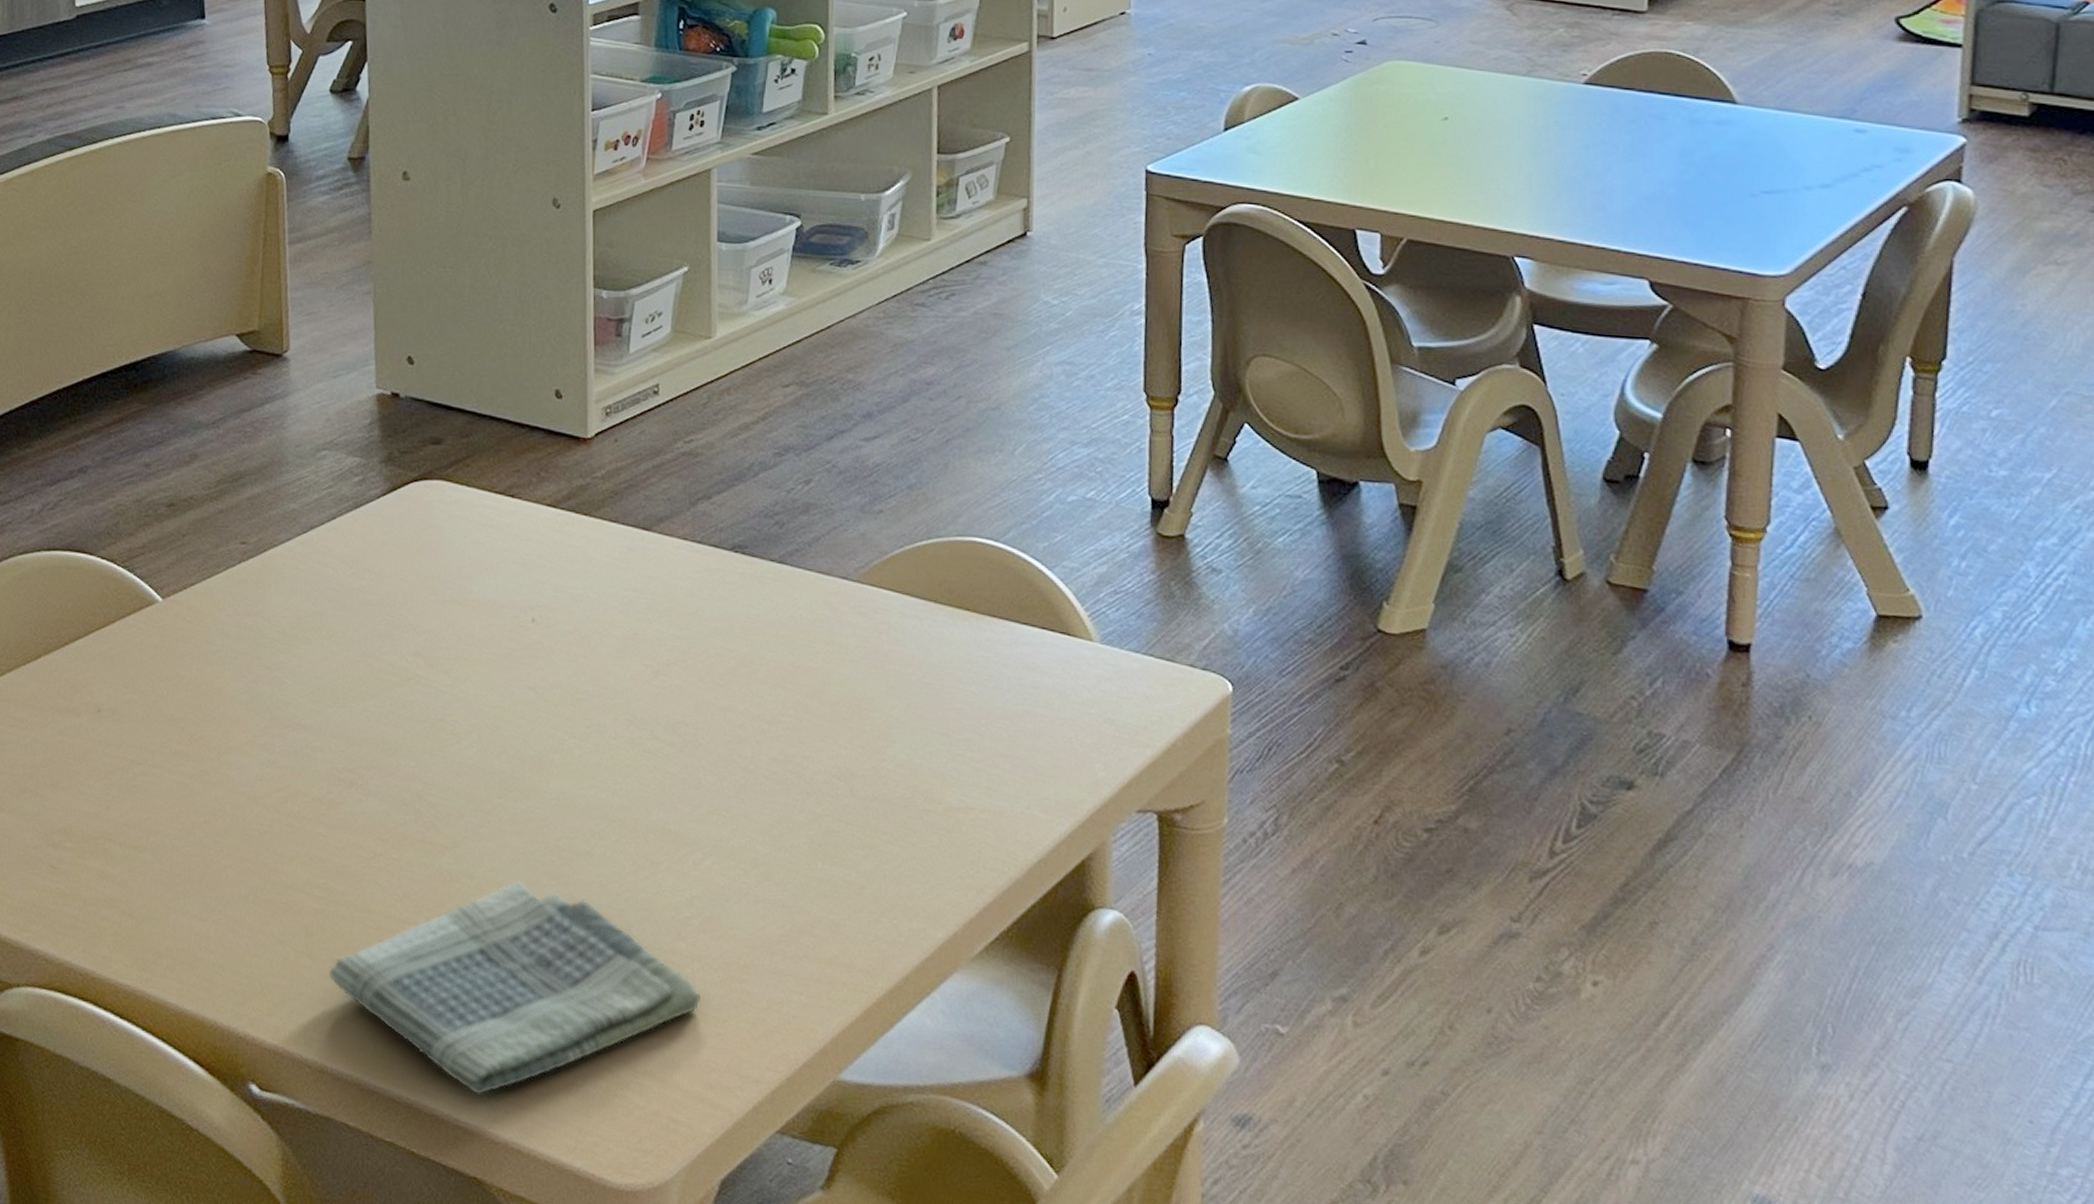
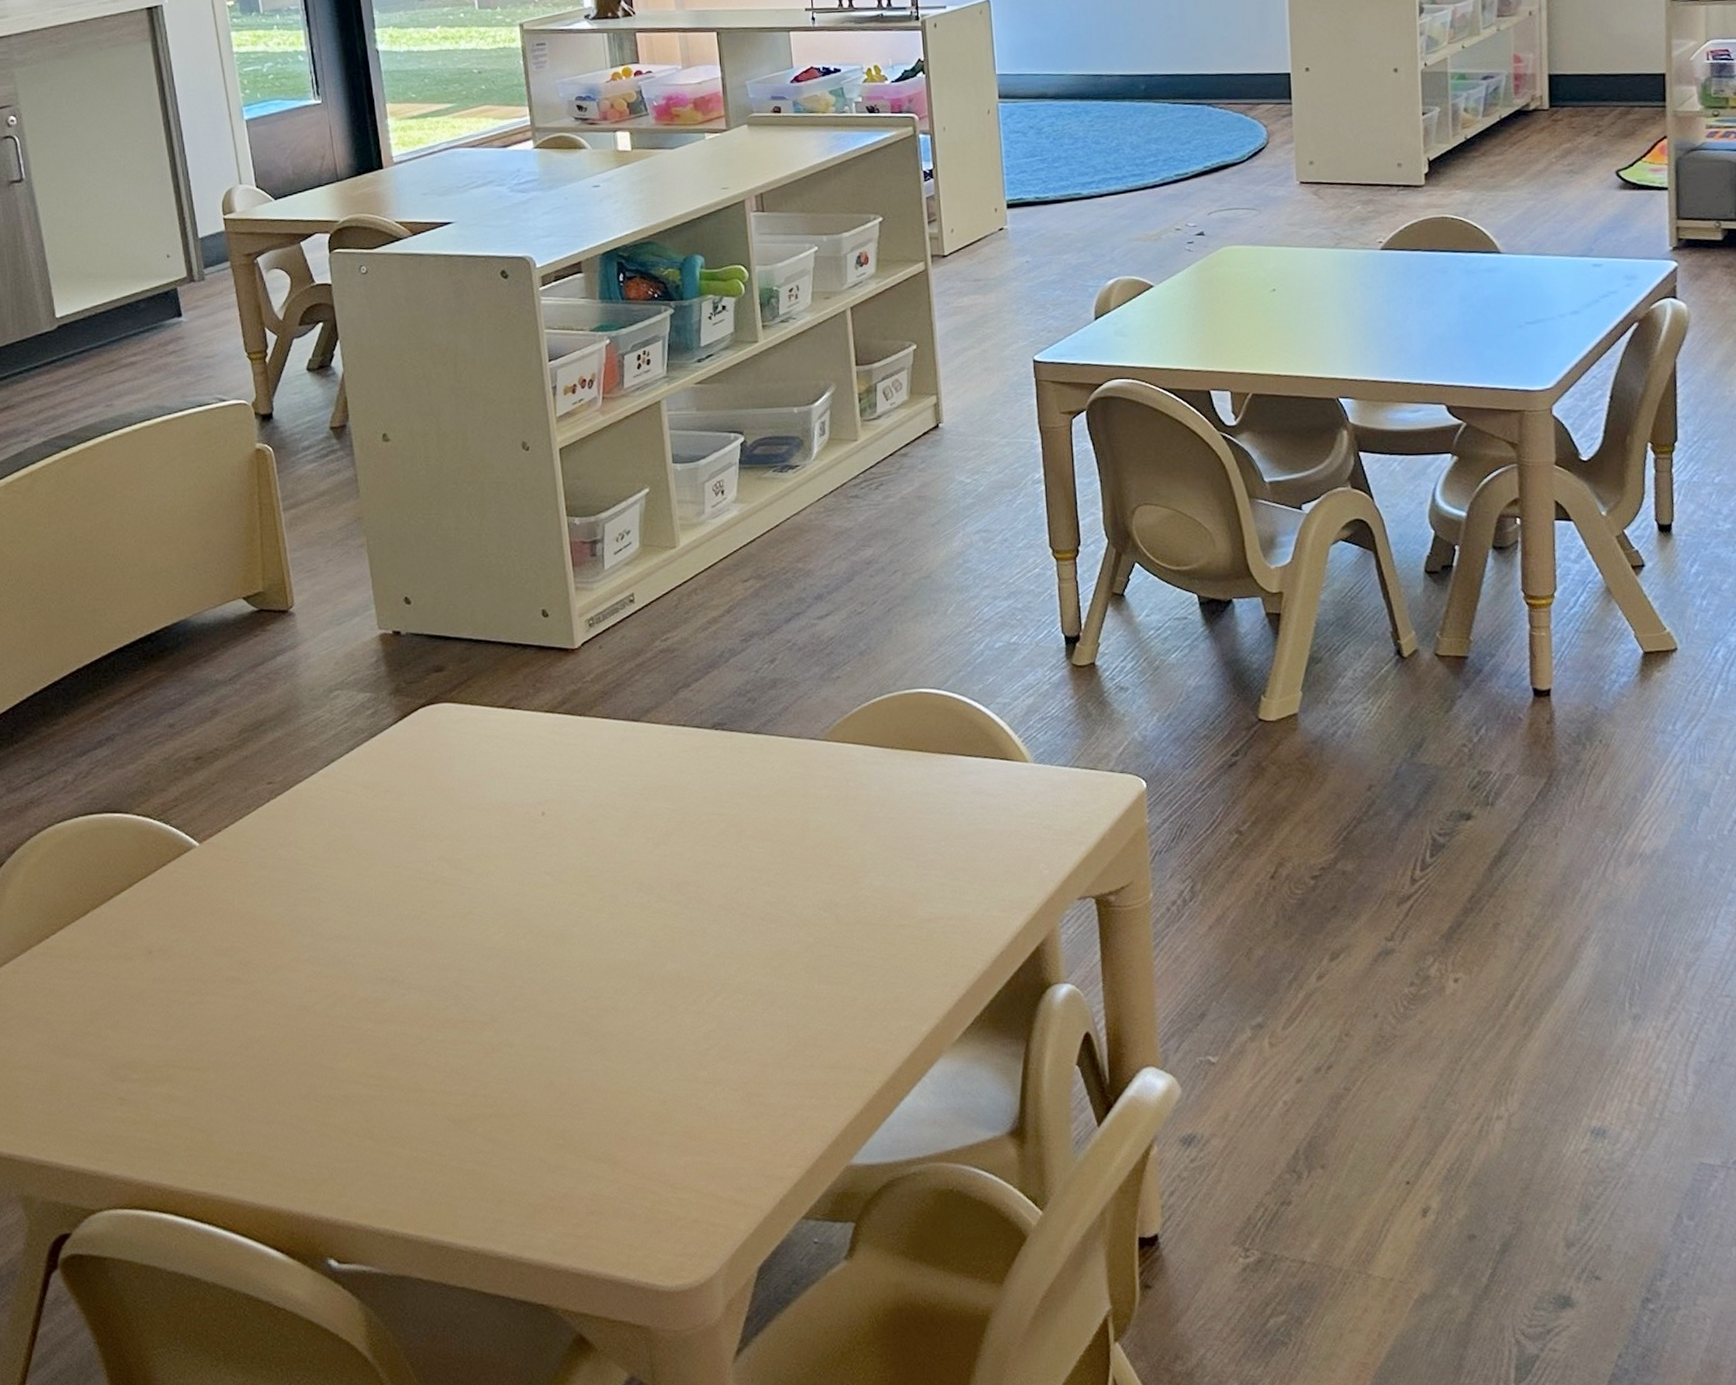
dish towel: present [328,880,702,1095] -> none [390,1041,726,1233]

